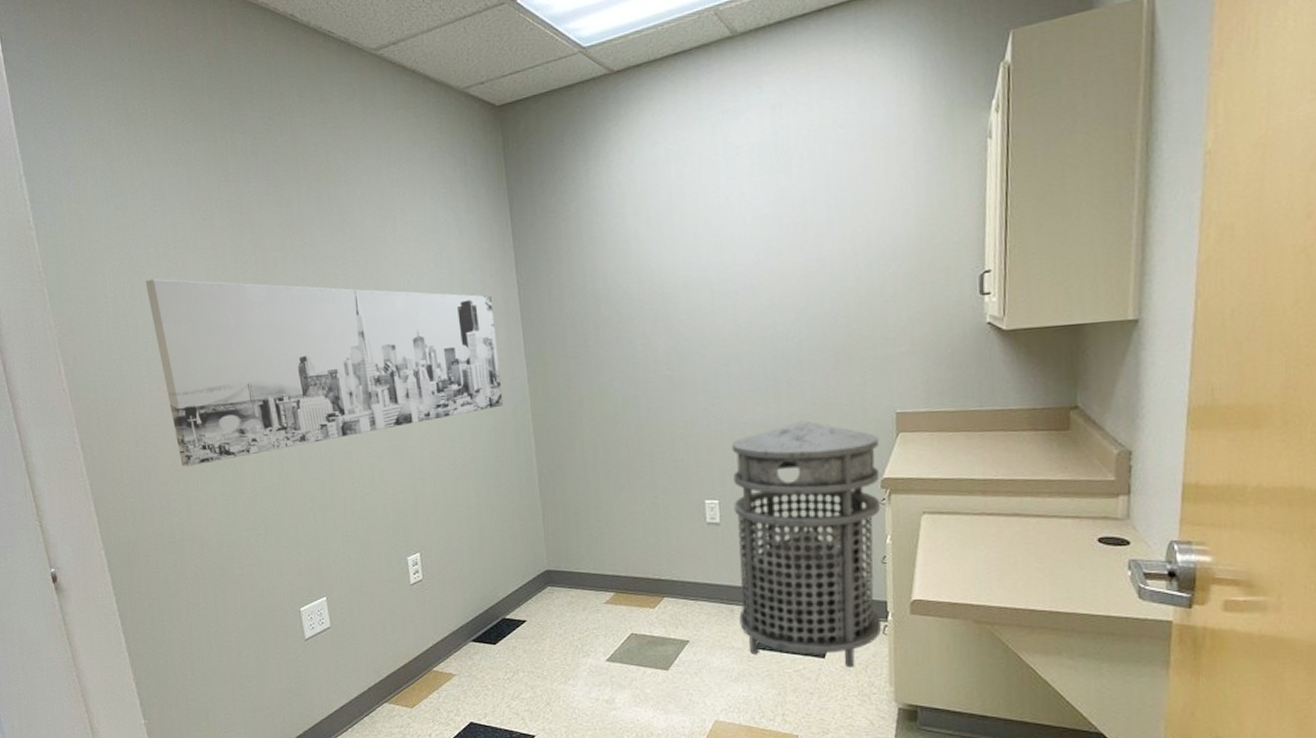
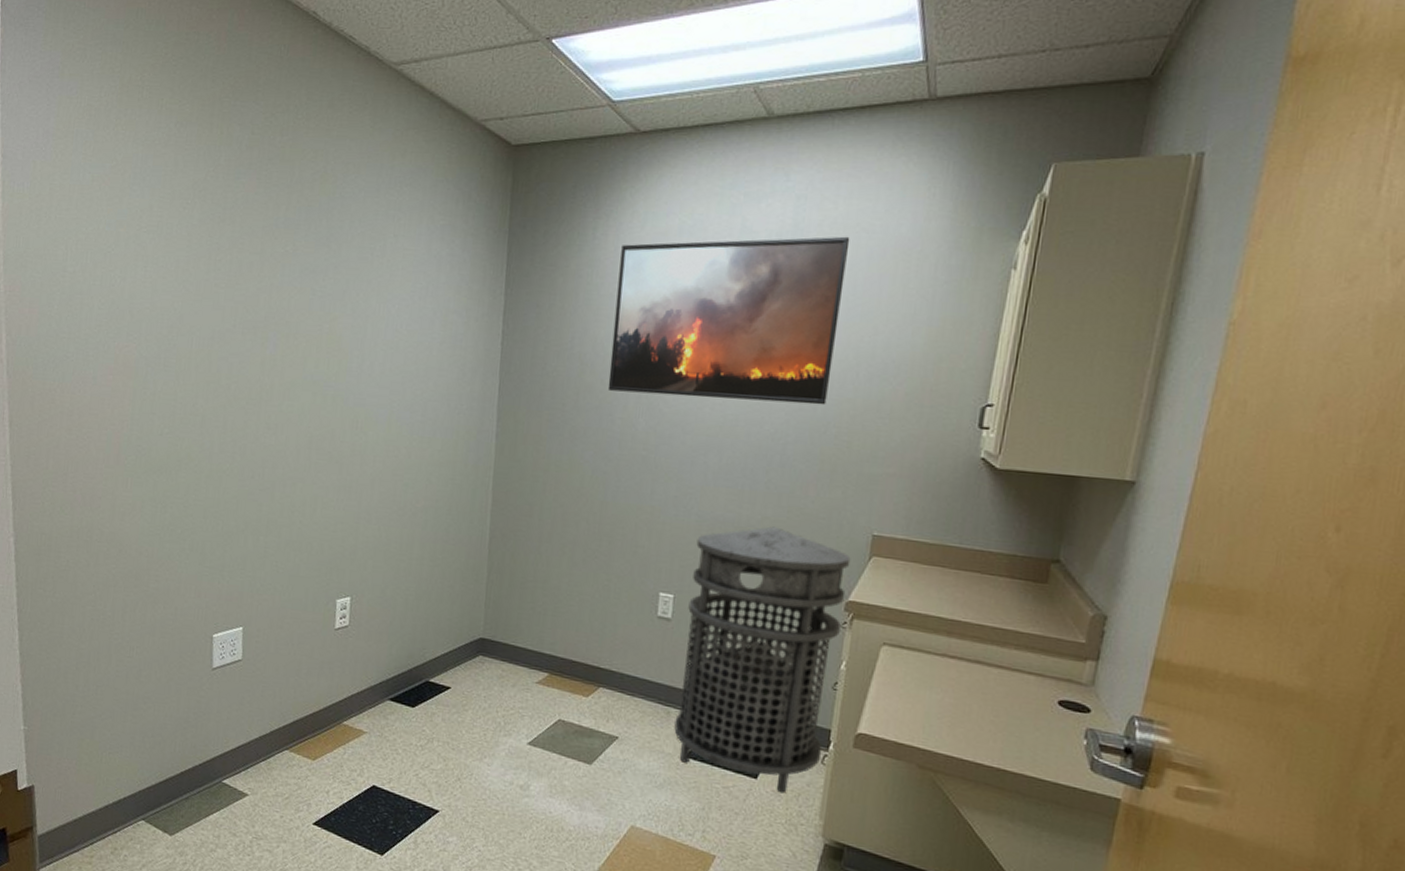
wall art: present [145,278,504,467] -> none [109,260,473,465]
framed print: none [615,135,832,320] -> present [607,236,850,405]

